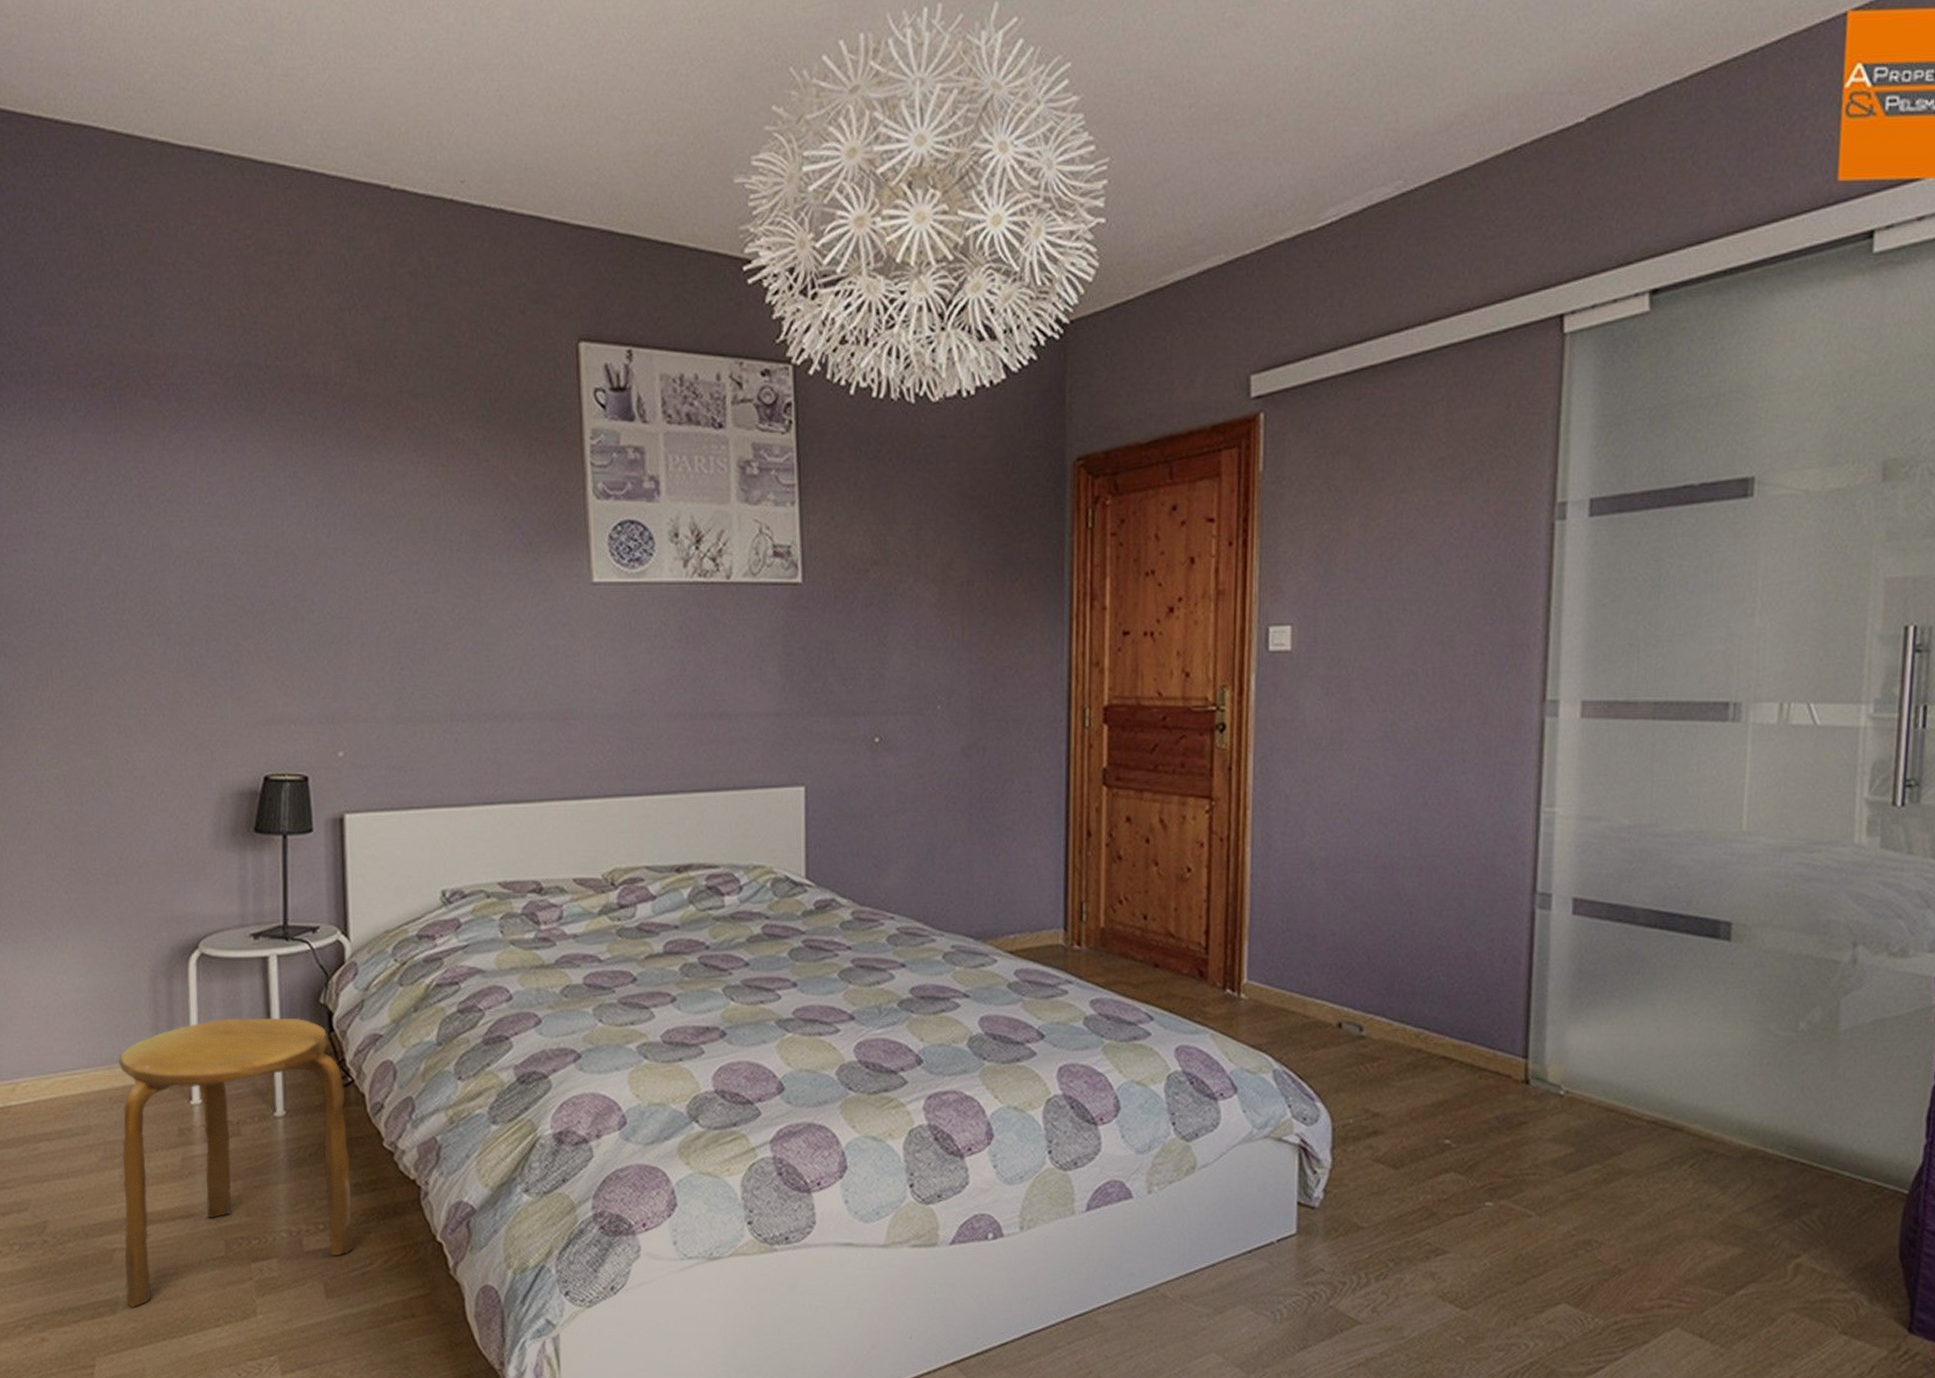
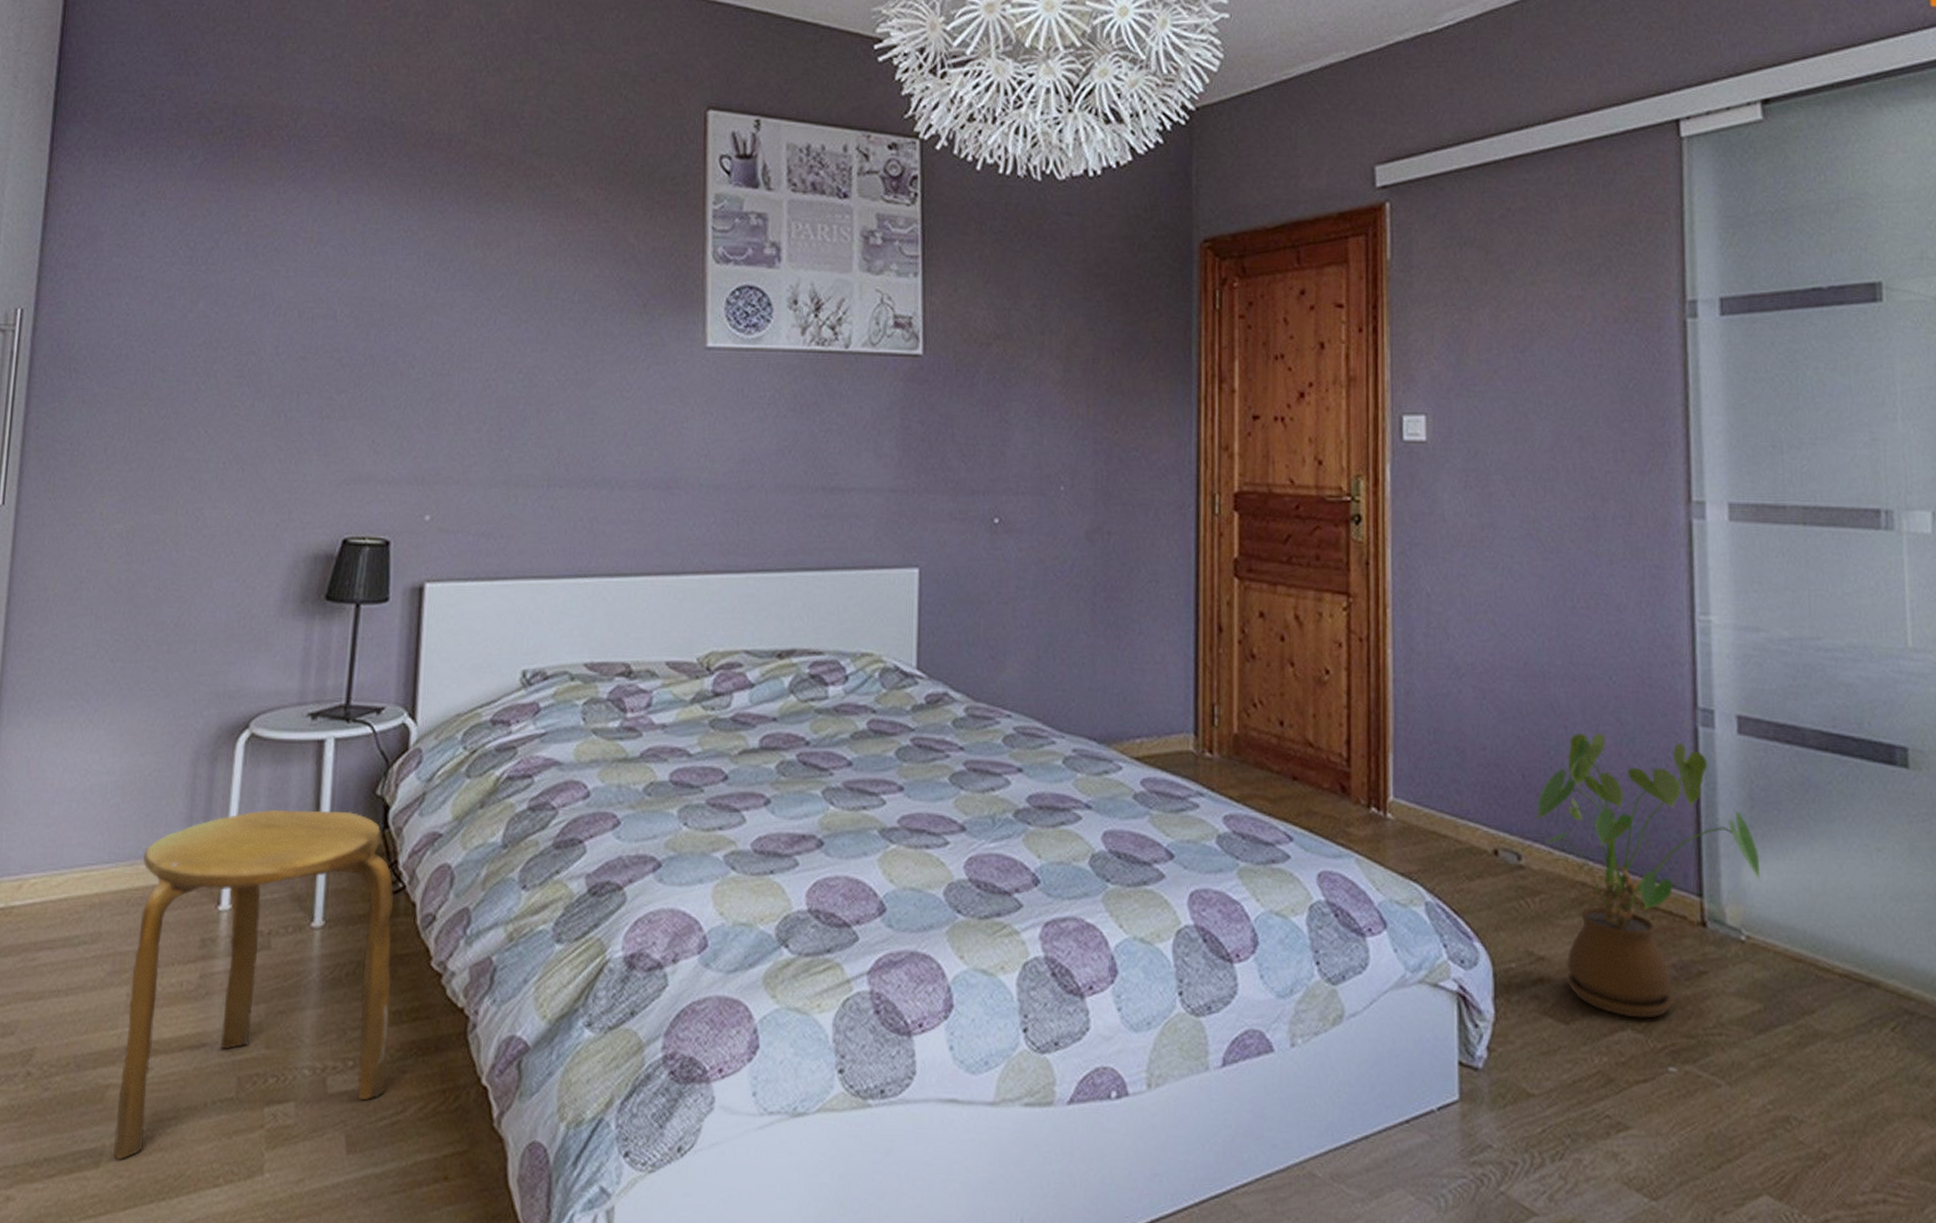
house plant: none [1377,916,1583,1162] -> present [1535,731,1761,1018]

